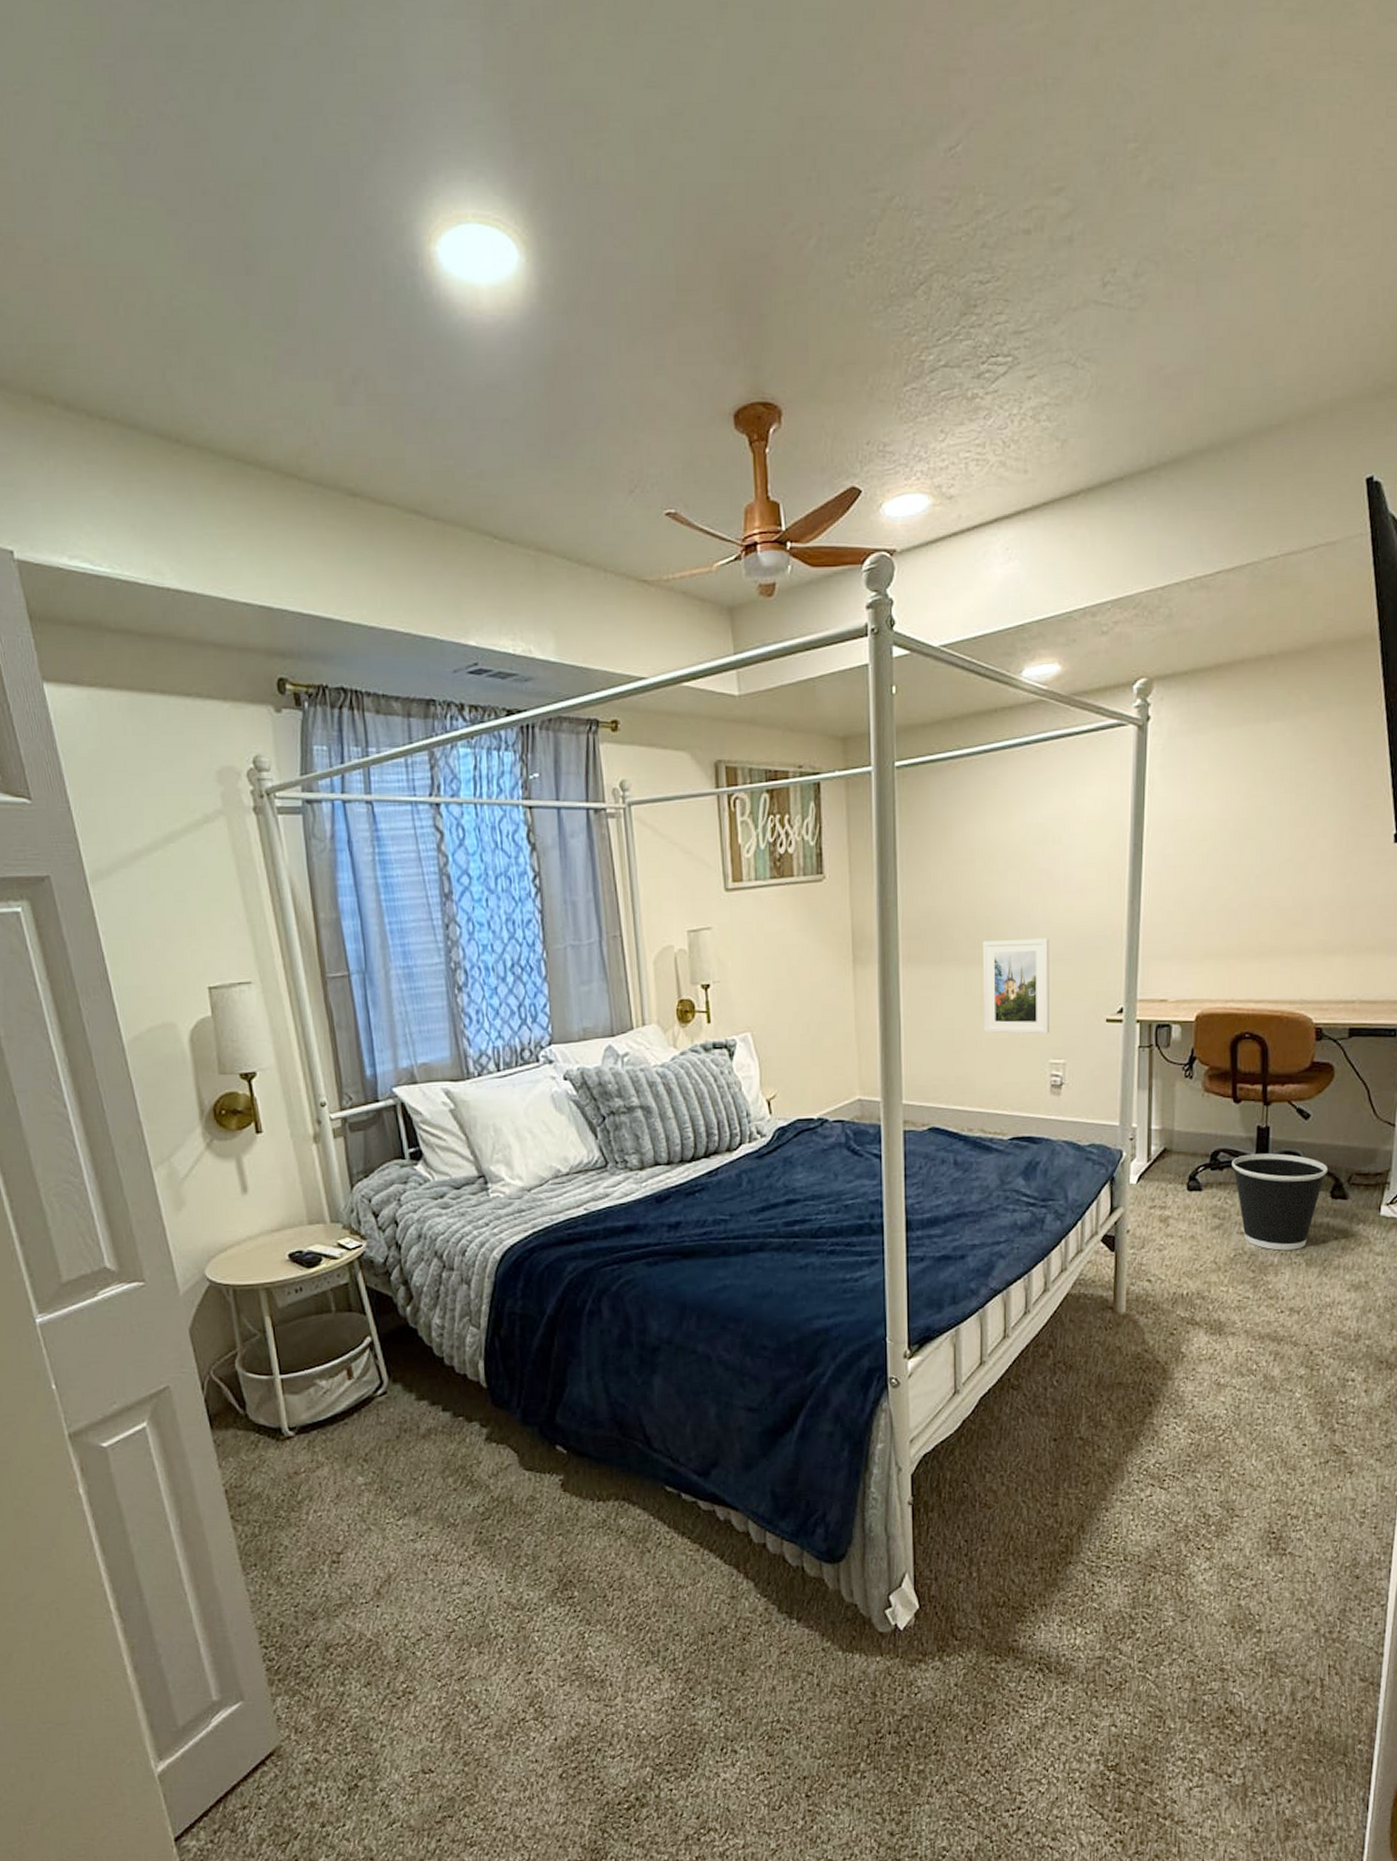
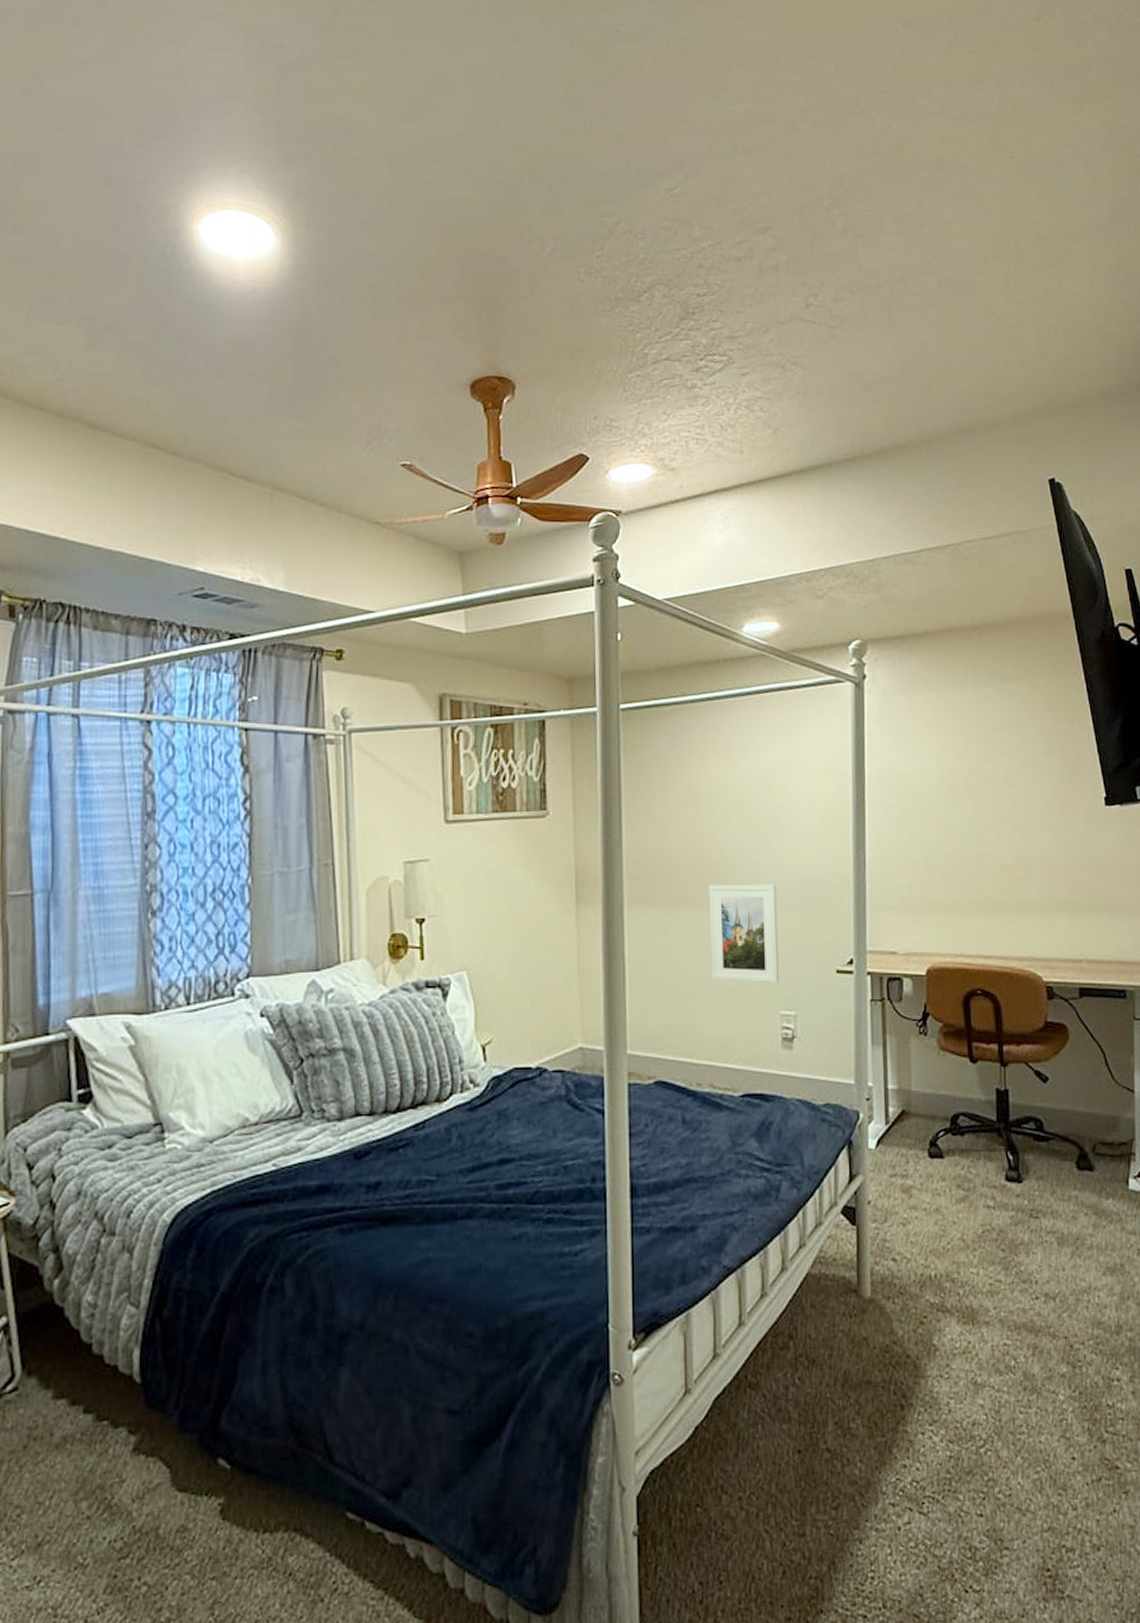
wastebasket: present [1232,1153,1327,1251] -> none [973,1118,1071,1227]

